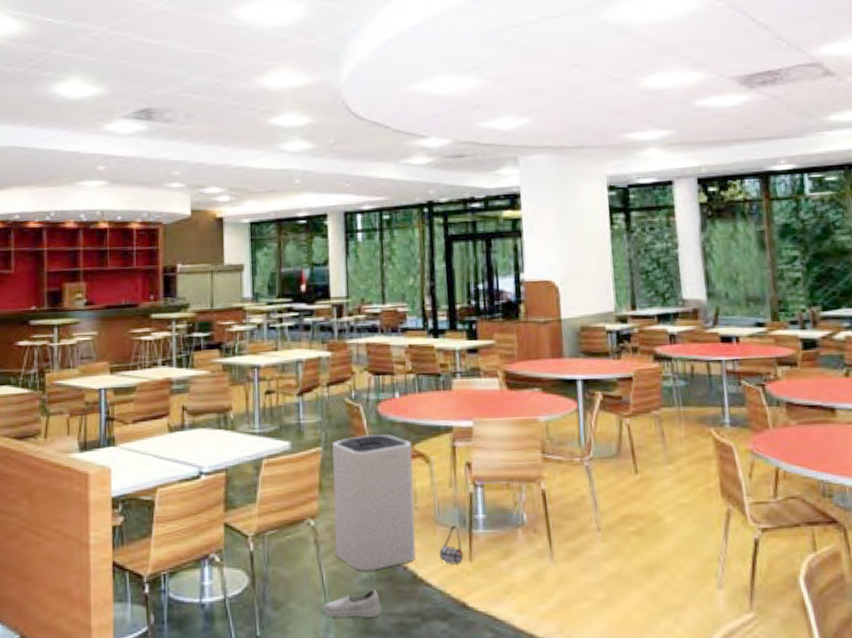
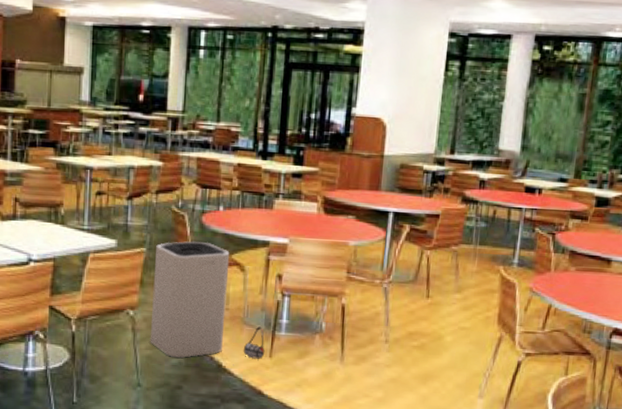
shoe: present [323,589,381,618] -> none [135,373,187,395]

